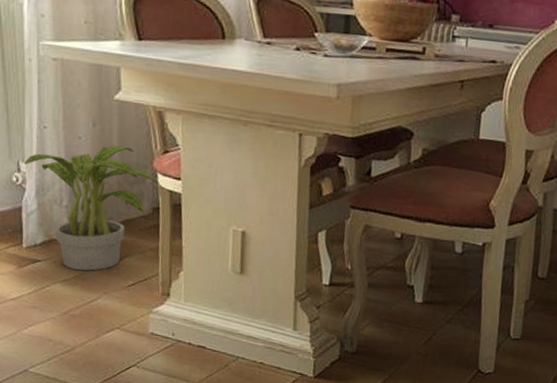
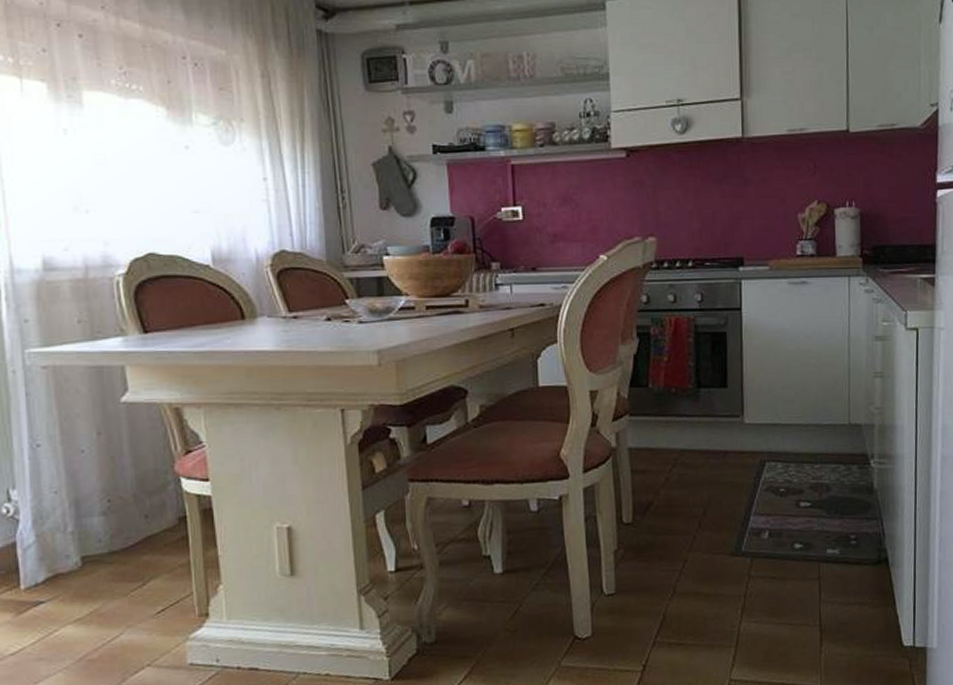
potted plant: present [24,145,158,271] -> none [15,453,182,606]

